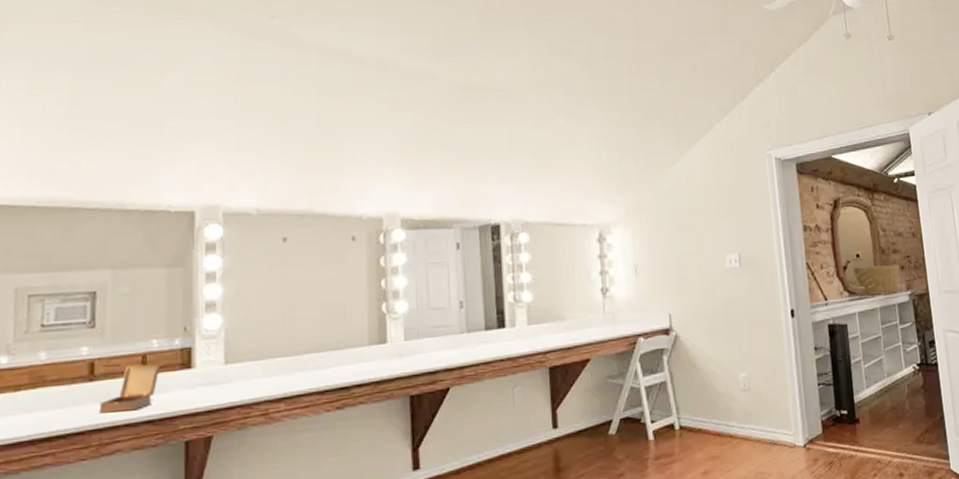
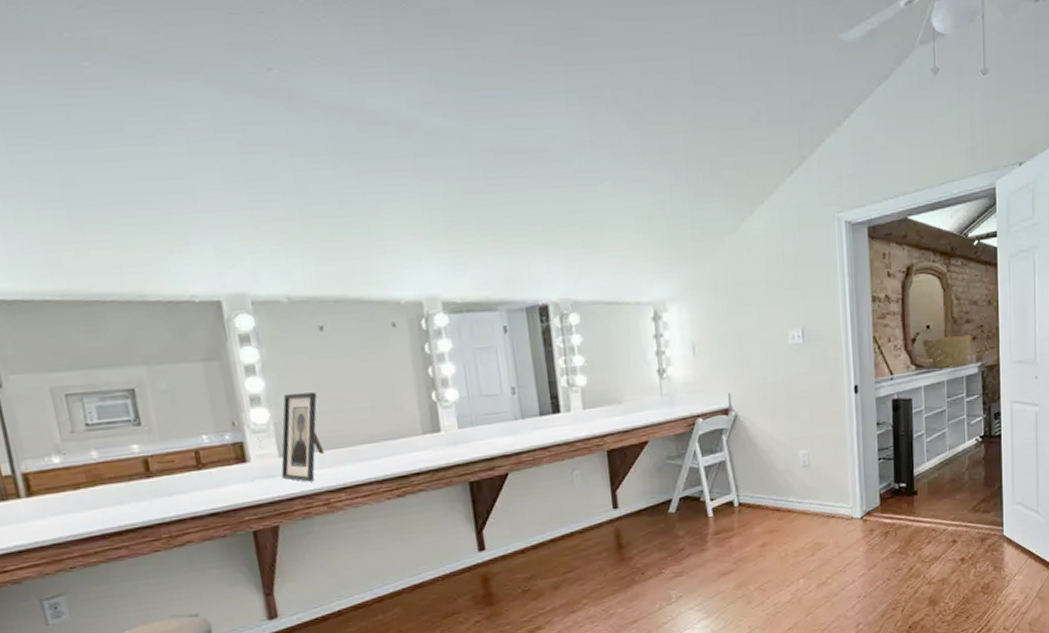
jewelry box: present [99,364,161,414] -> none [161,459,216,508]
picture frame: none [223,300,271,391] -> present [281,392,325,482]

